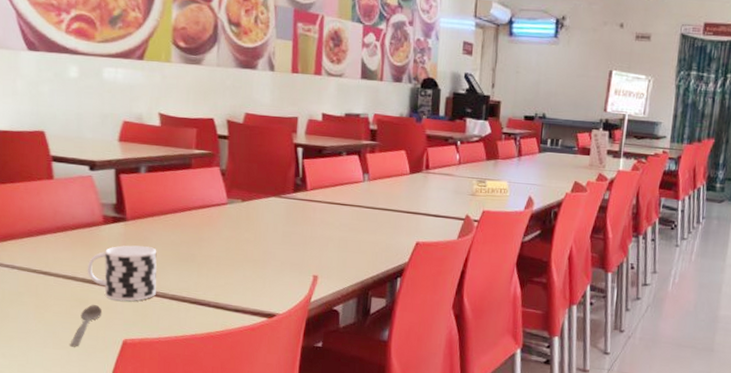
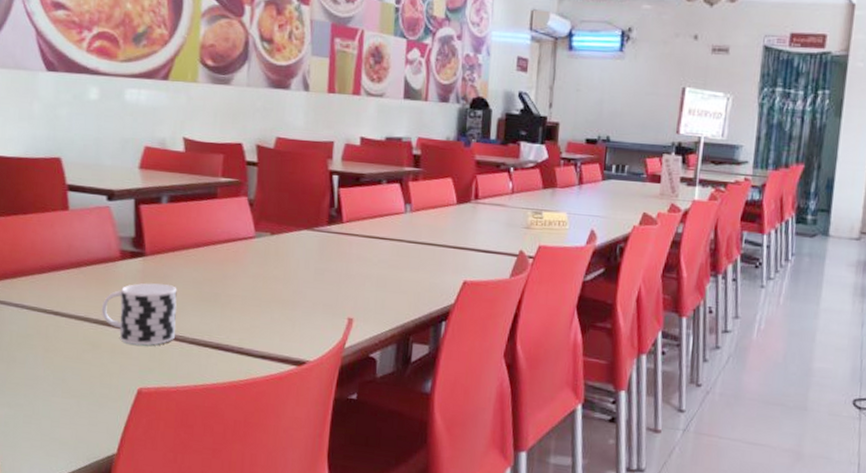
spoon: present [70,305,102,347] -> none [80,349,116,396]

